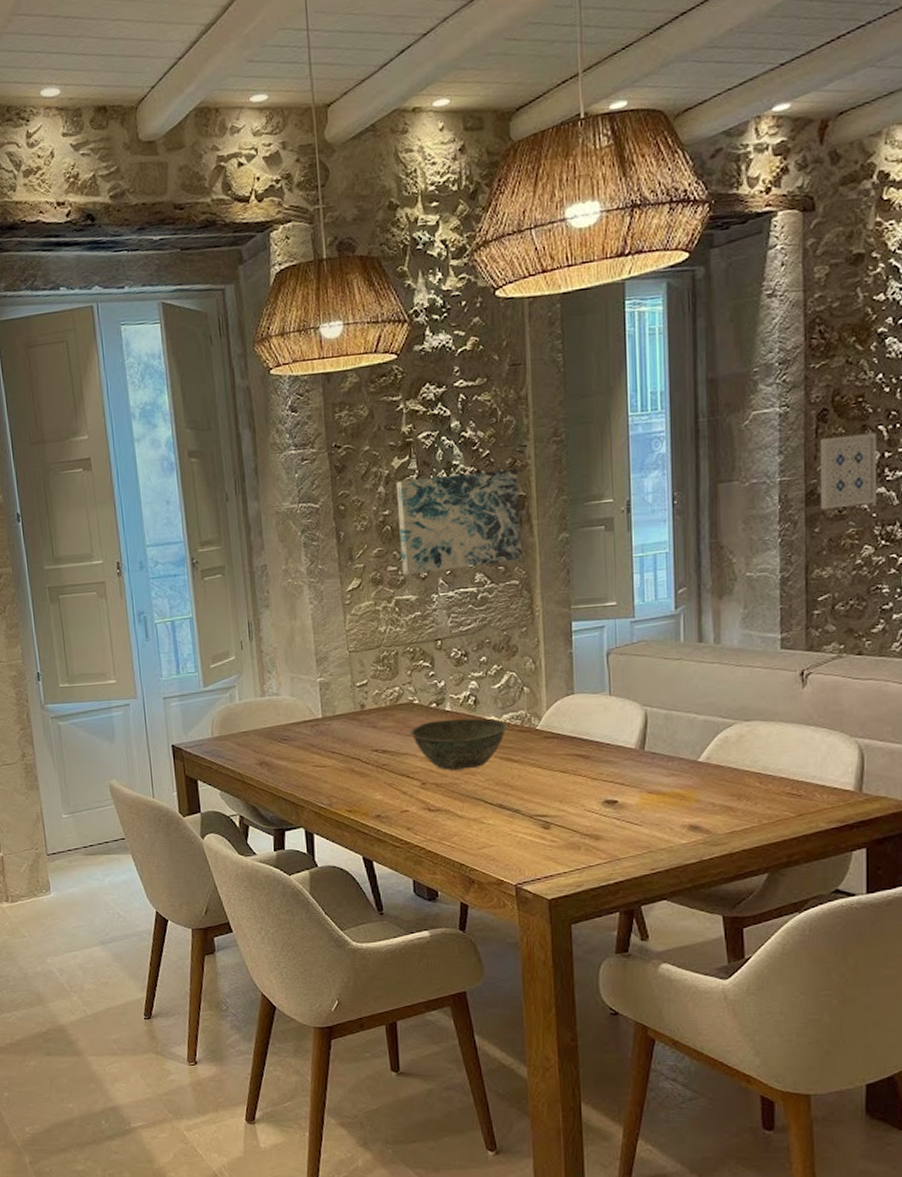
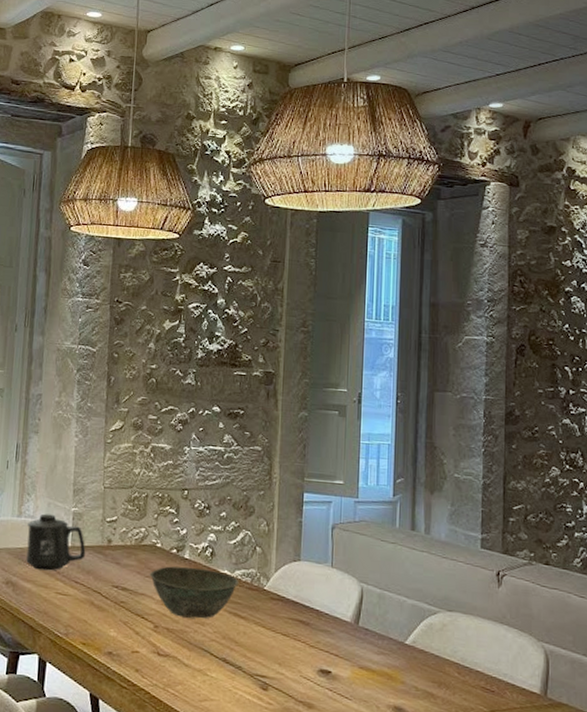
mug: none [273,688,339,746] -> present [26,514,86,571]
wall art: present [395,468,522,575] -> none [160,341,270,429]
wall art: present [819,432,876,510] -> none [517,369,563,432]

